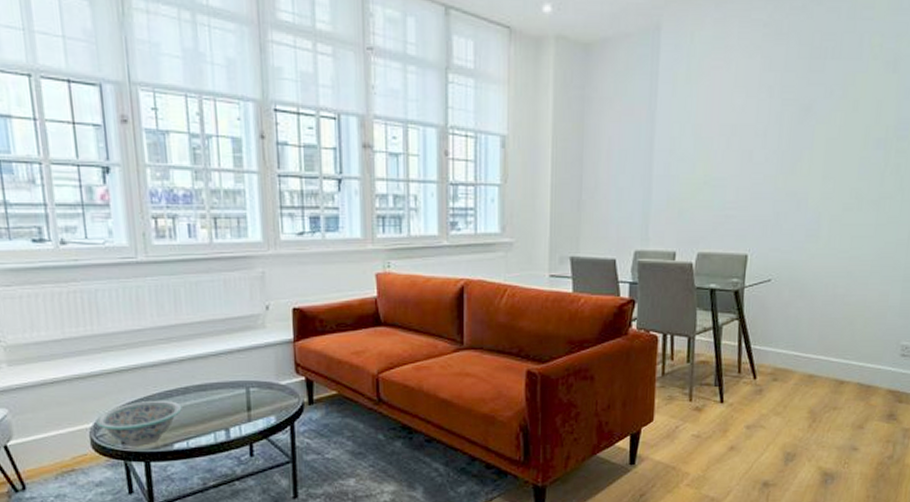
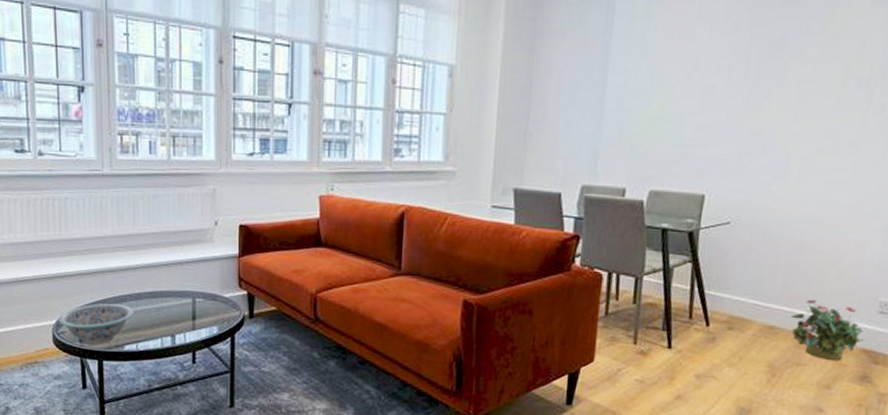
potted plant: none [826,347,890,403] -> present [790,299,865,361]

